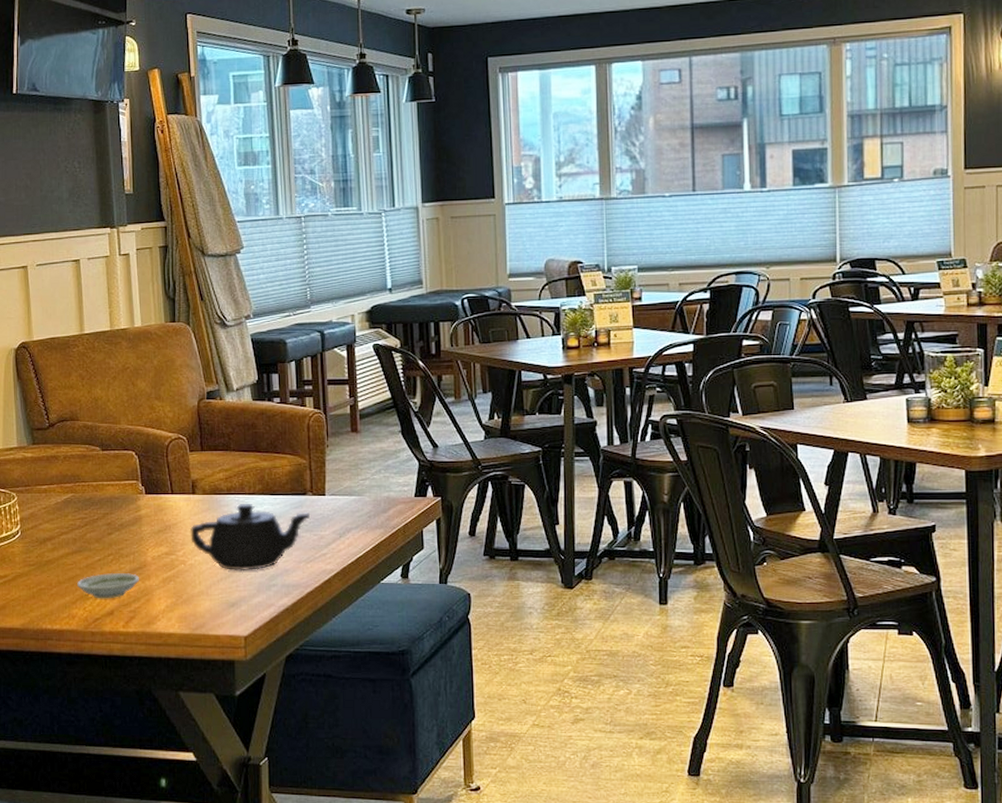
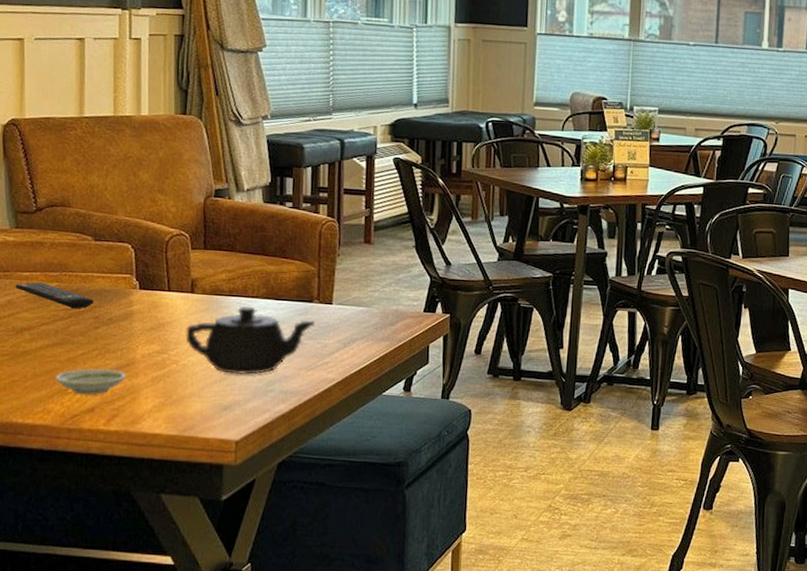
remote control: none [36,494,106,516] -> present [15,282,94,308]

